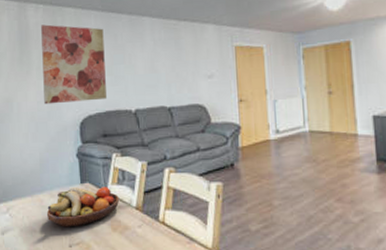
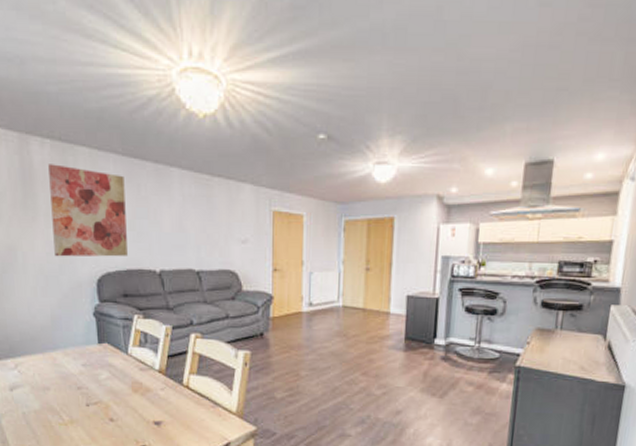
fruit bowl: present [46,187,119,227] -> none [60,347,140,387]

